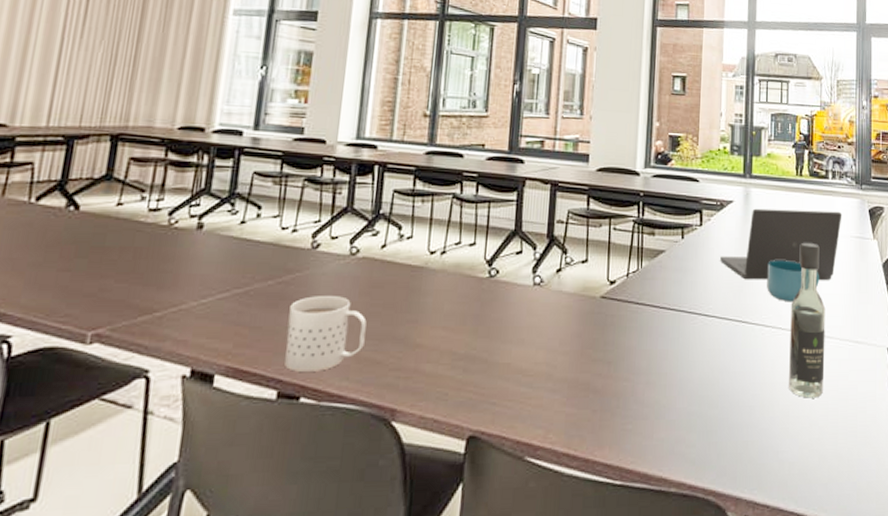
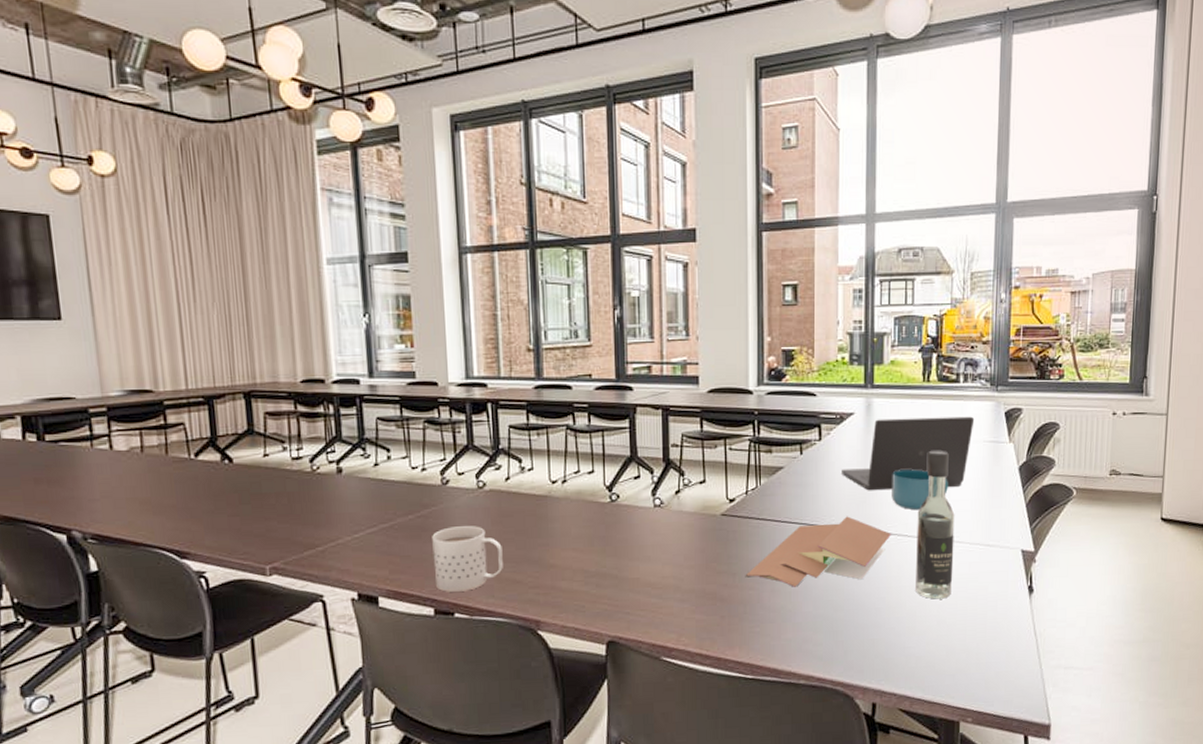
papers: none [620,305,767,380] -> present [745,516,892,587]

